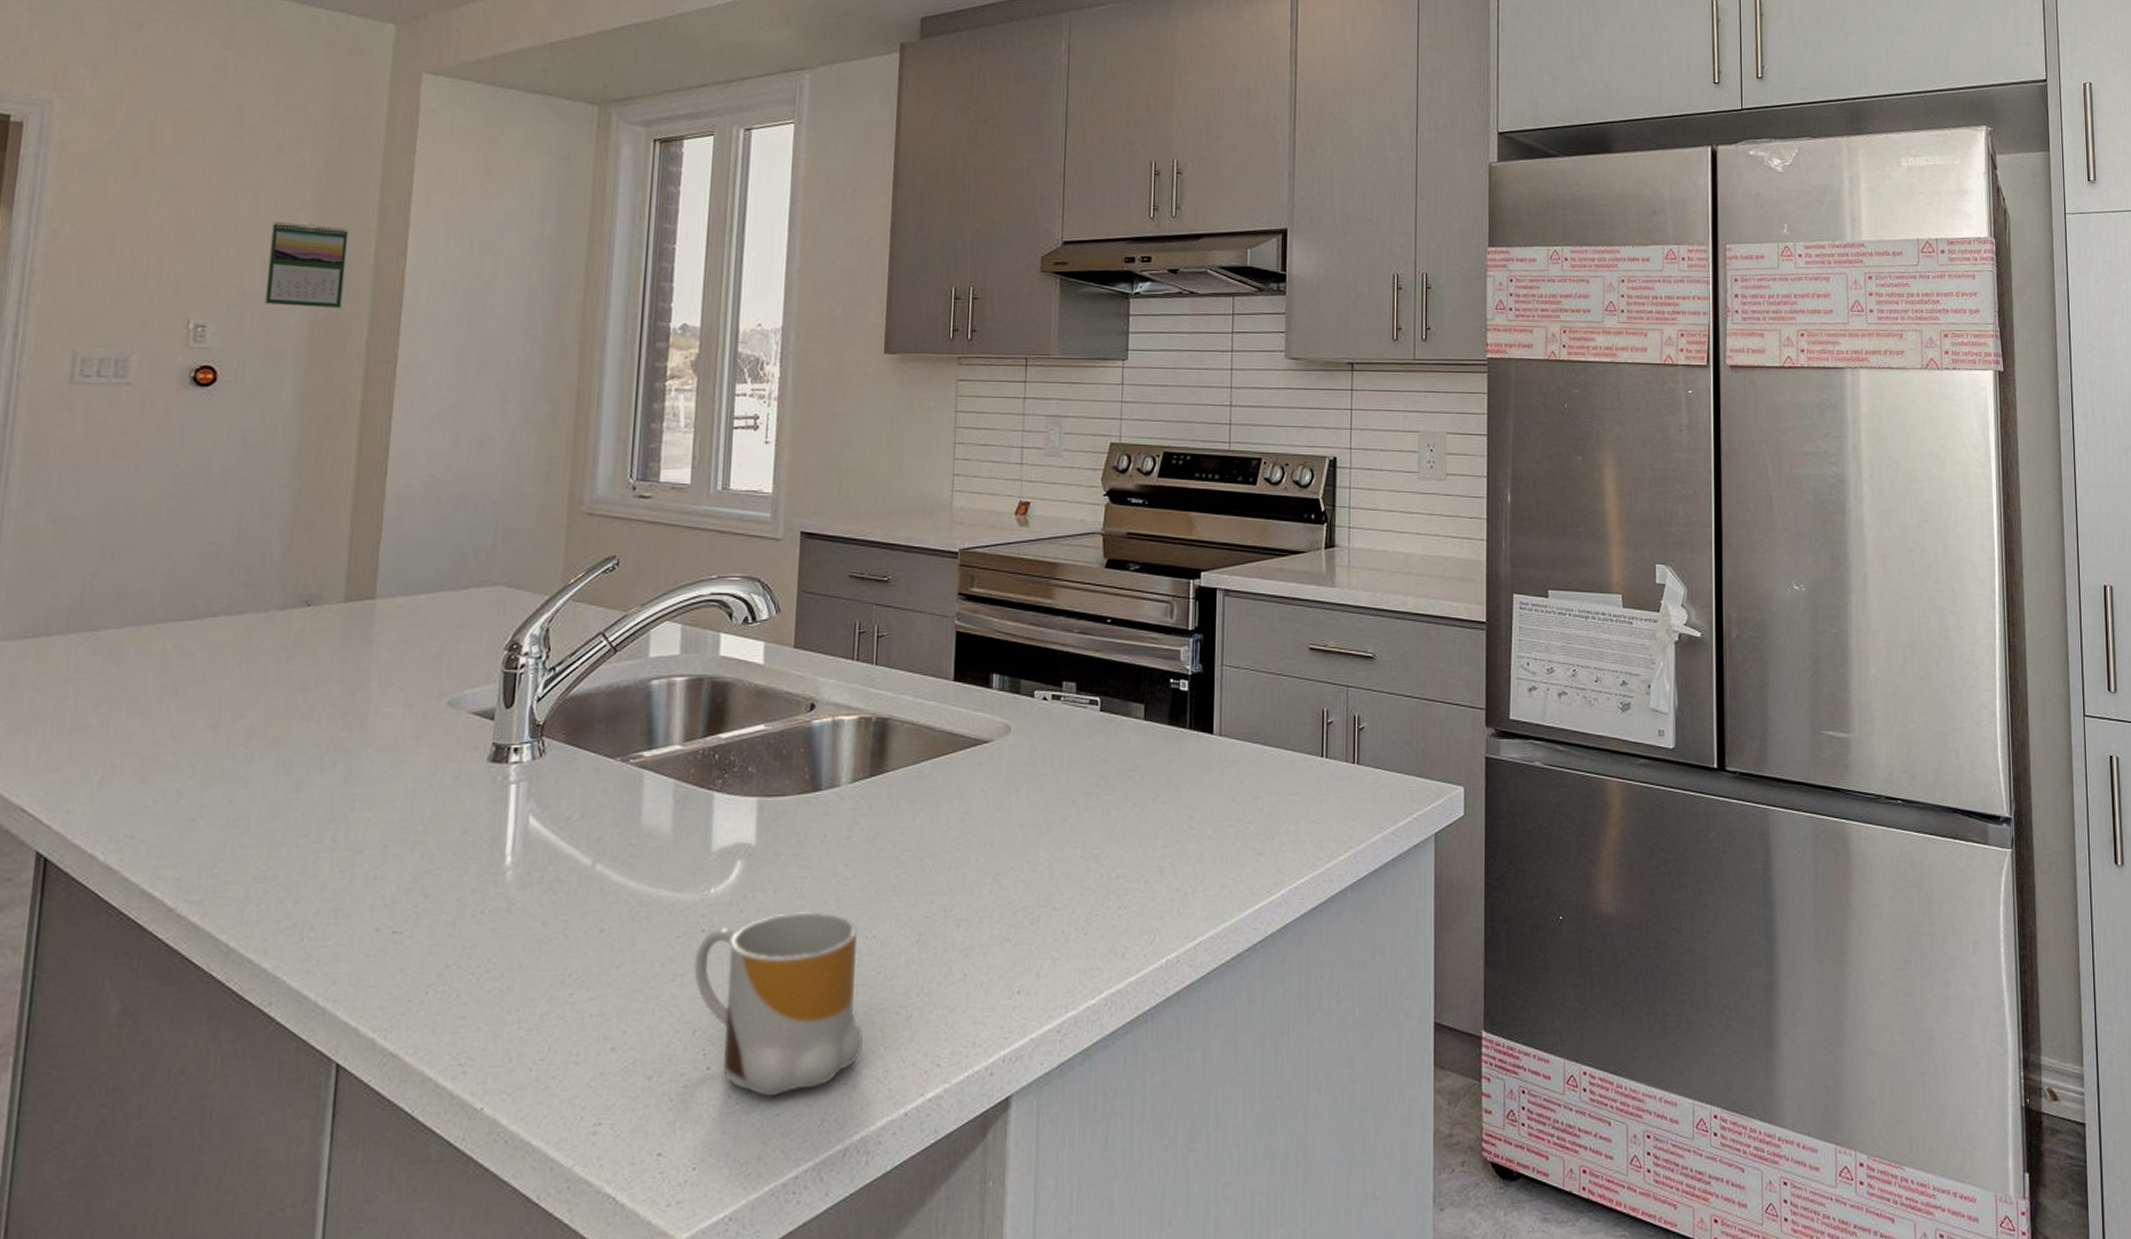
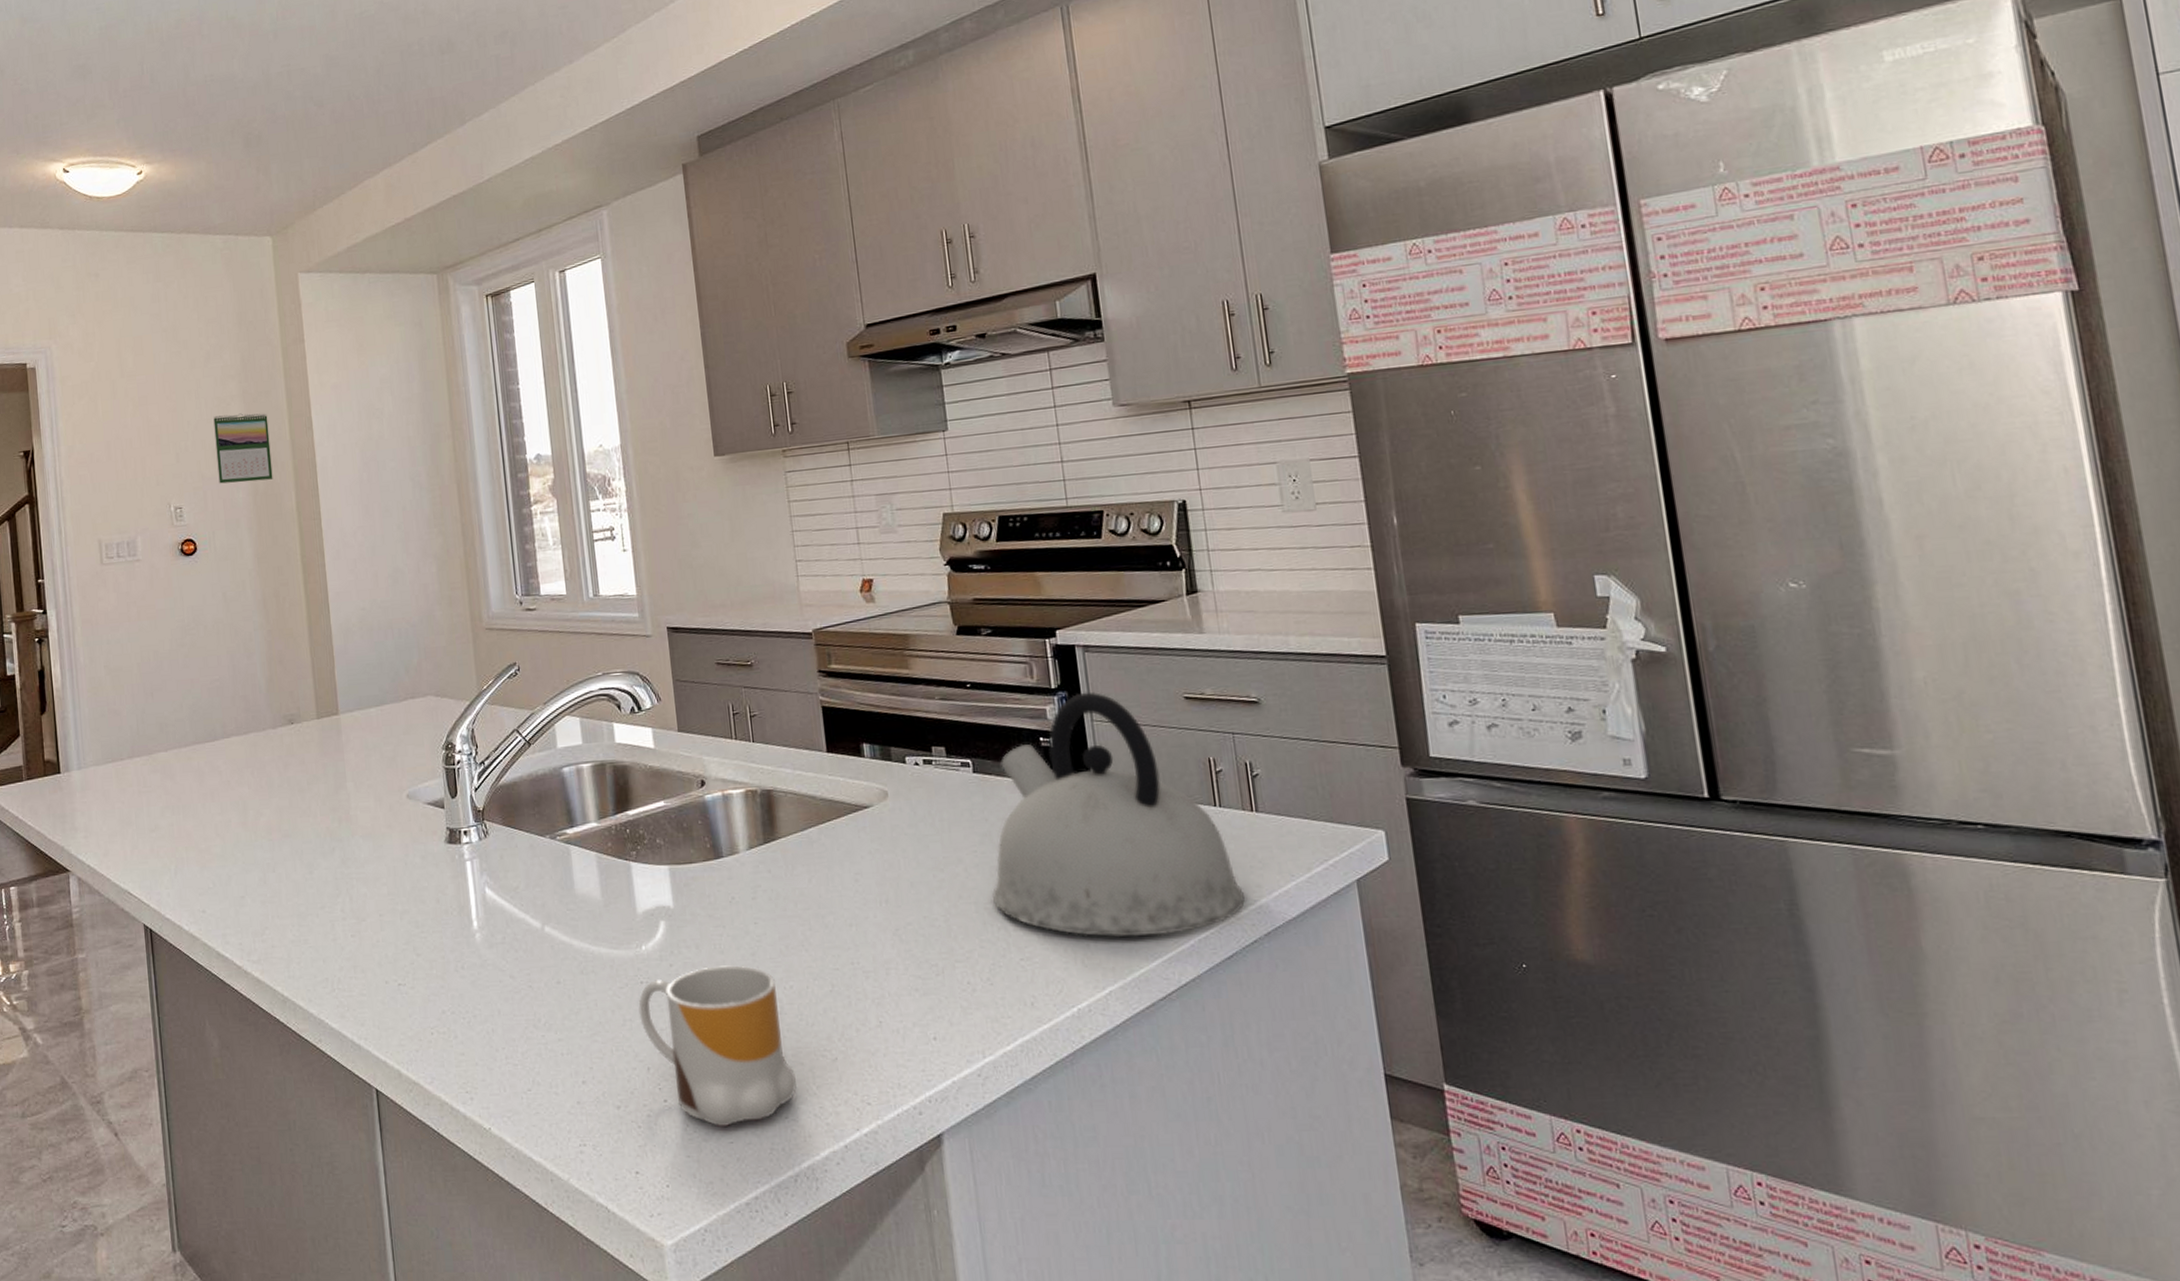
kettle: none [1100,636,1336,885] -> present [992,691,1245,937]

